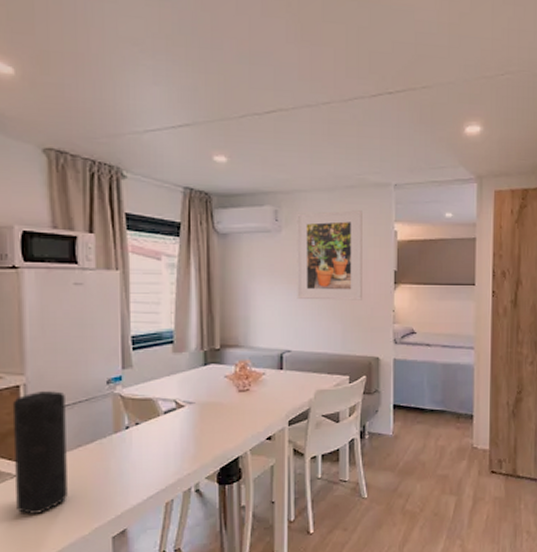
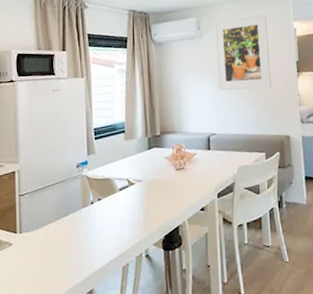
speaker: present [12,391,68,514] -> none [10,175,49,276]

